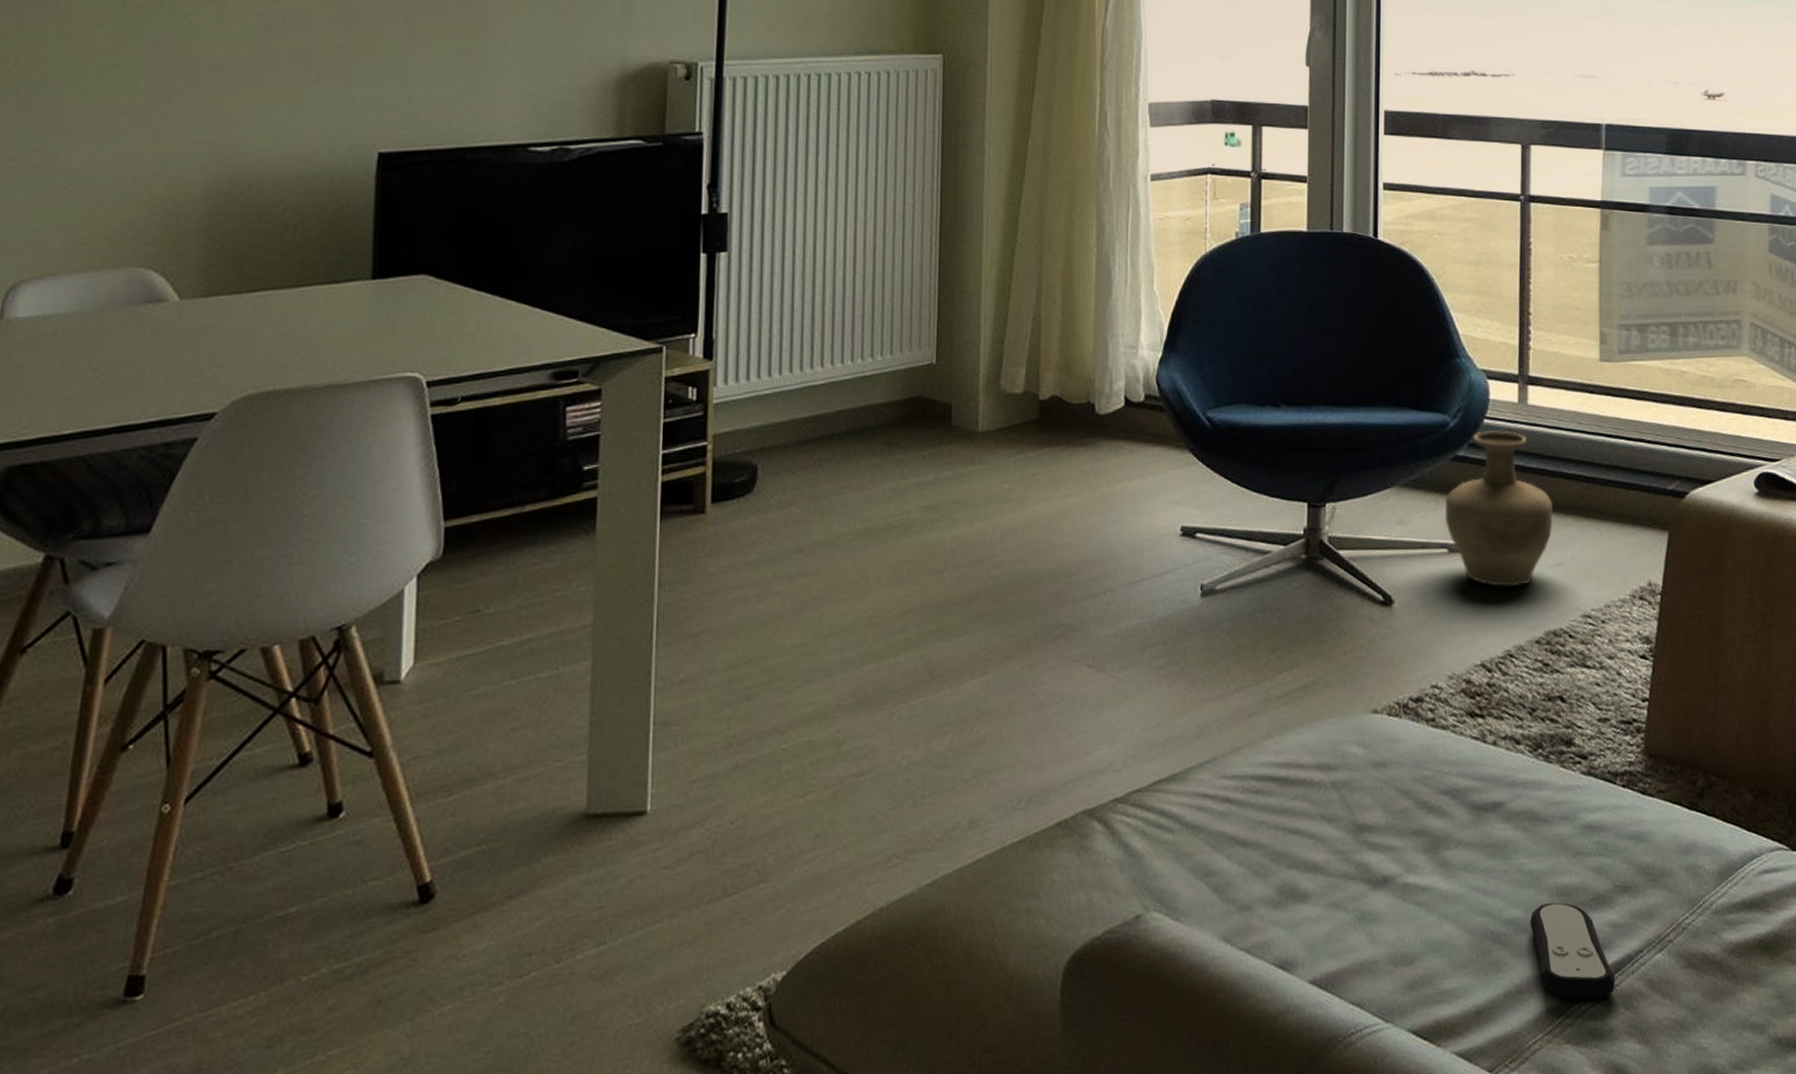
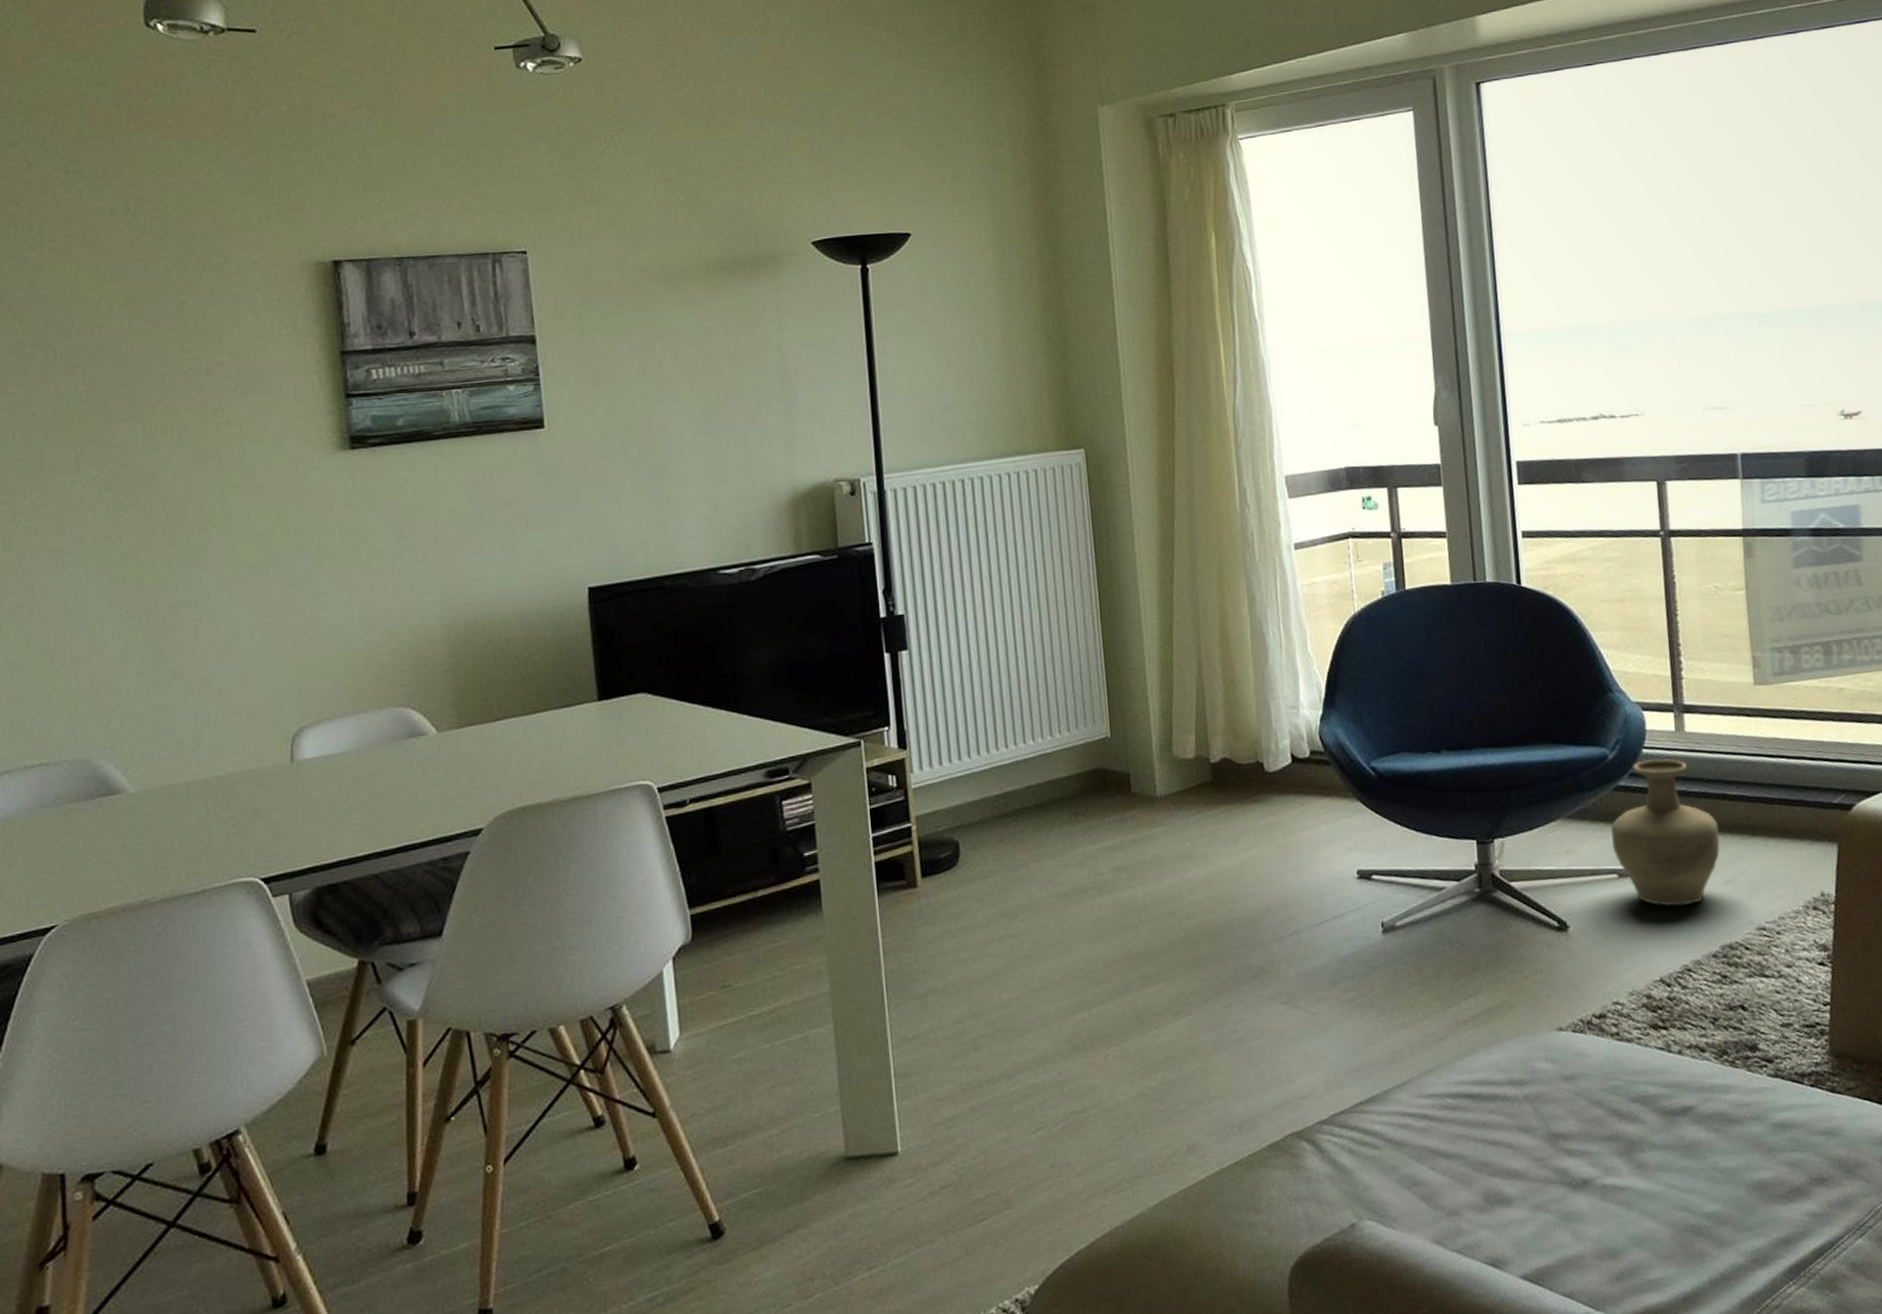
remote control: present [1530,902,1616,1000] -> none [1728,1196,1819,1284]

